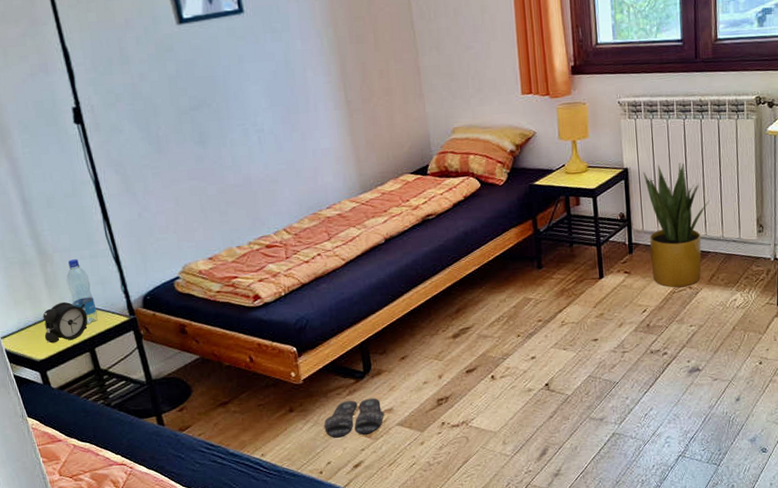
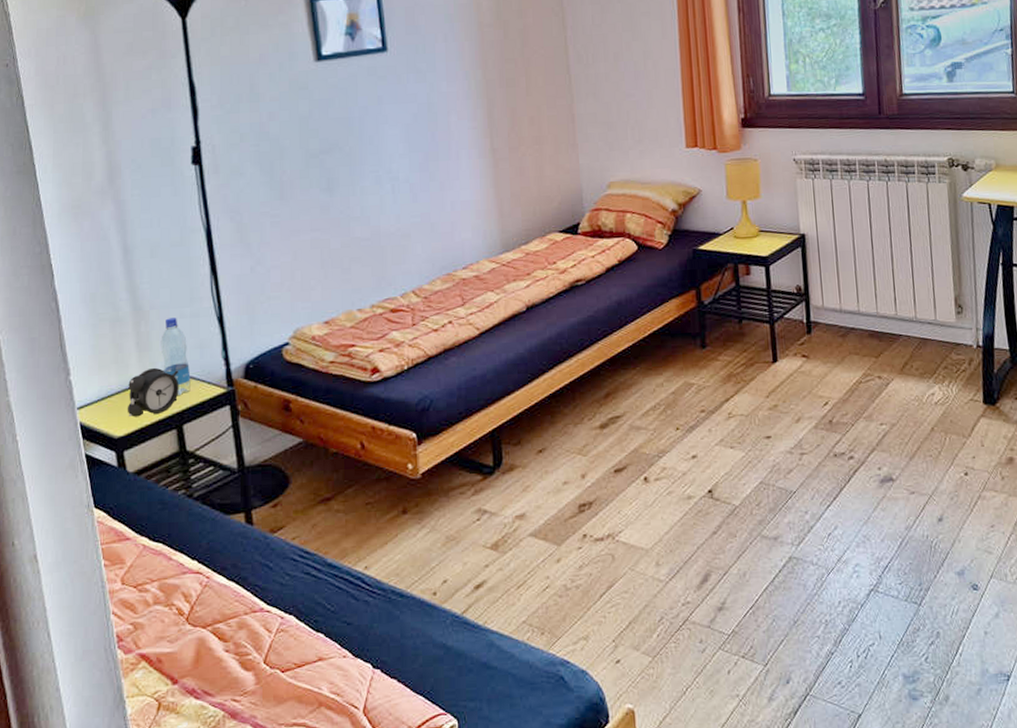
slippers: present [324,398,385,438] -> none [442,499,516,549]
planter: present [643,163,709,288] -> none [822,230,899,377]

